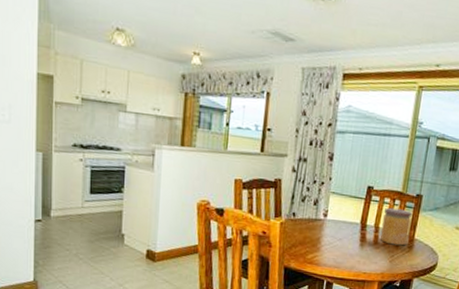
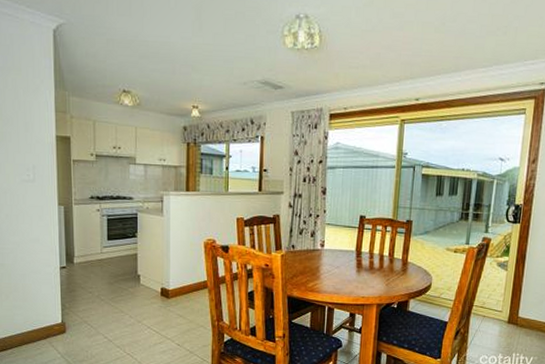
jar: present [380,207,413,246] -> none [376,234,404,270]

